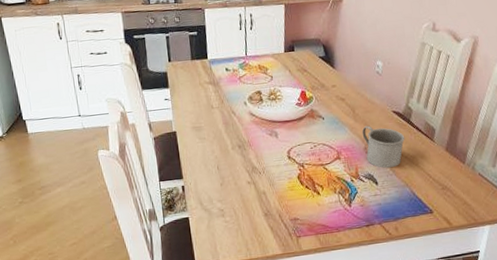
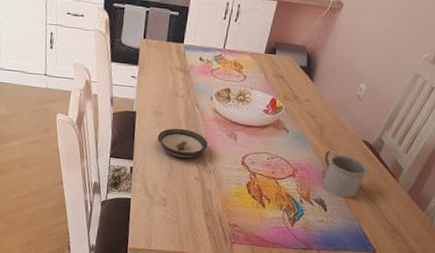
saucer: none [202,137,253,166] -> present [157,128,208,159]

